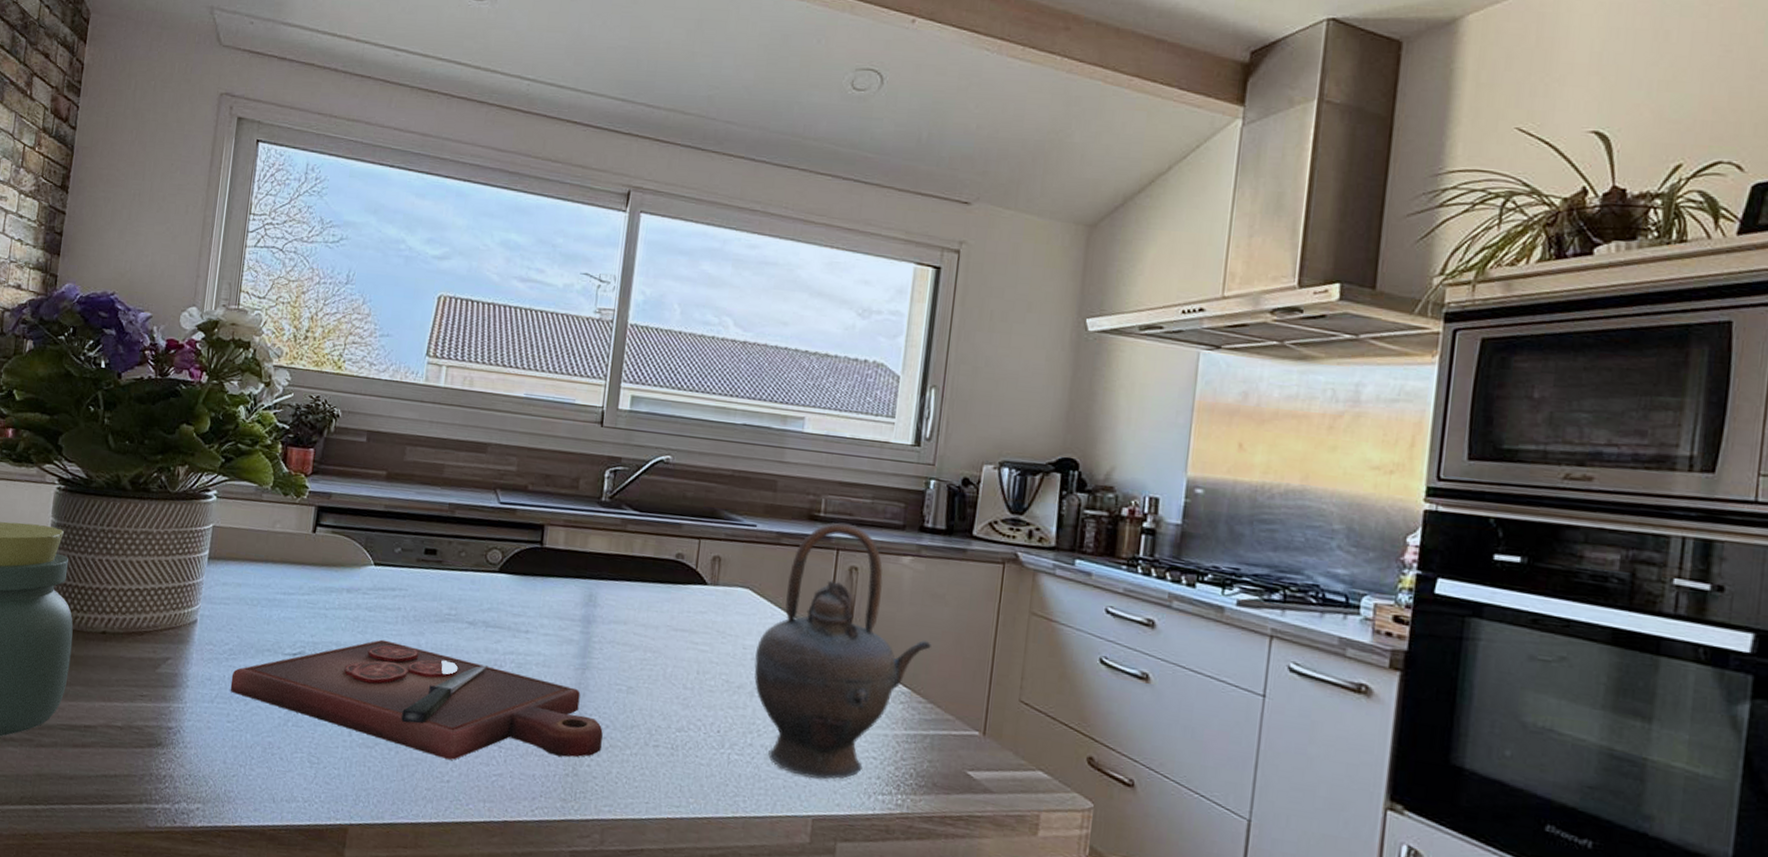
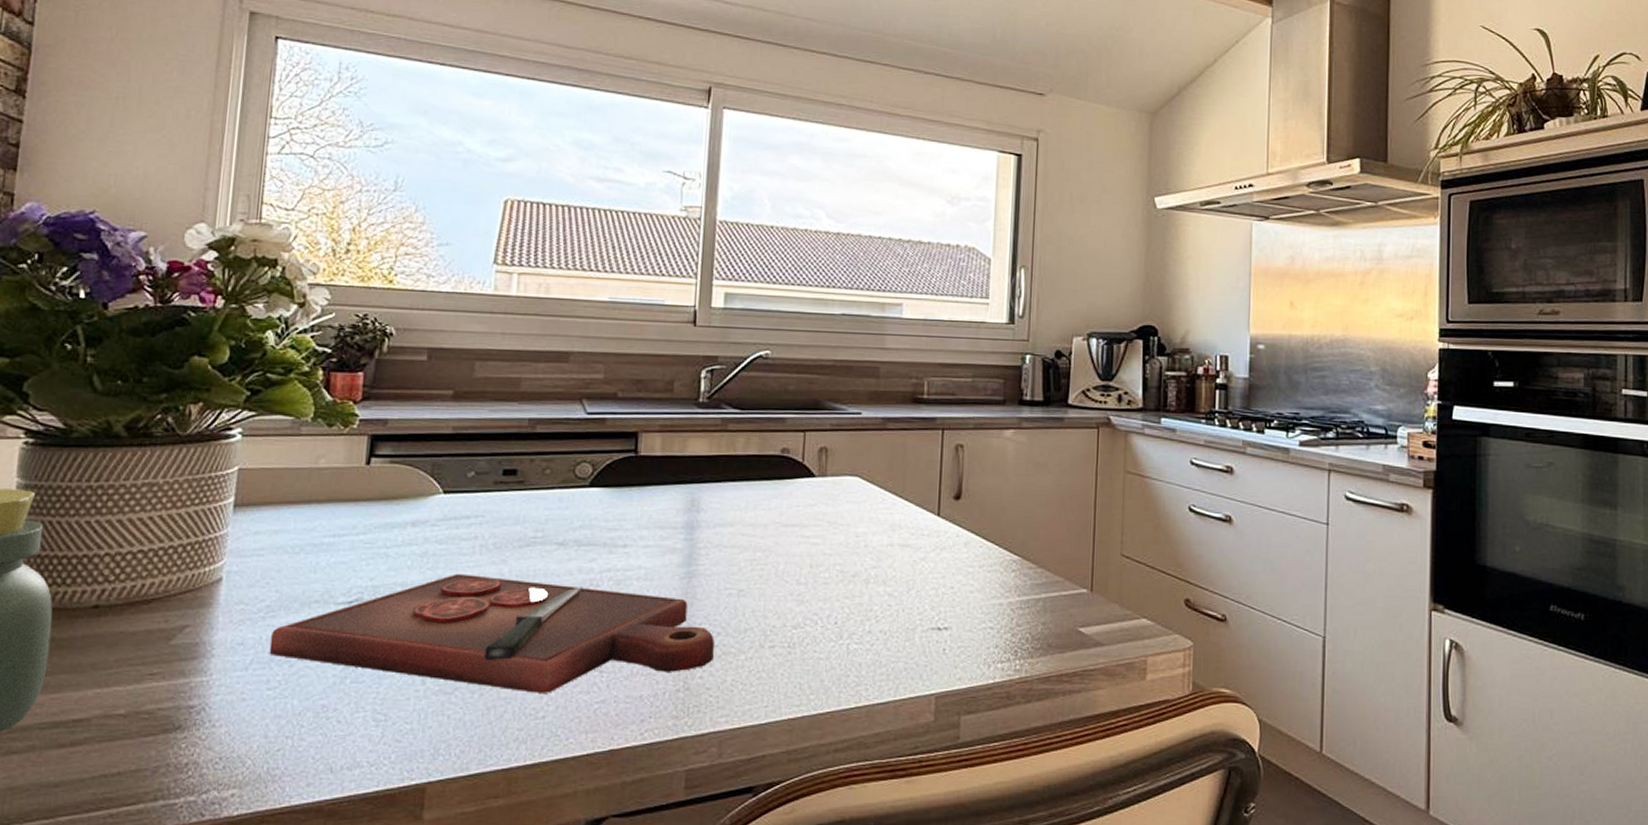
teapot: present [754,522,931,780] -> none [867,403,1037,656]

